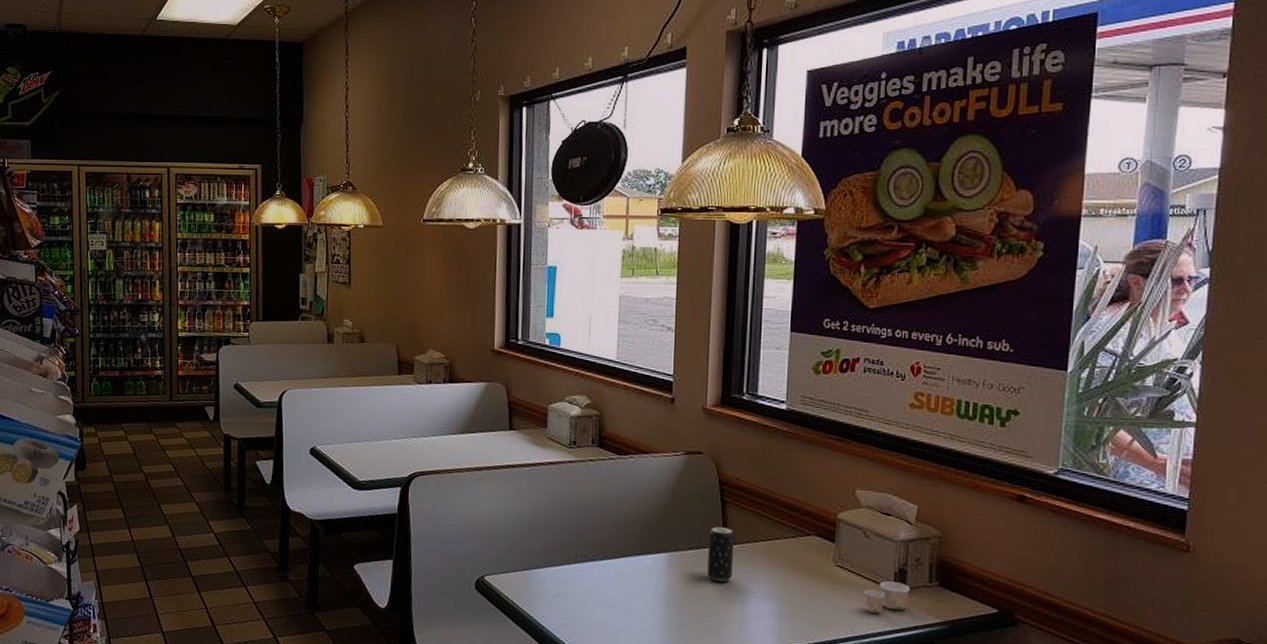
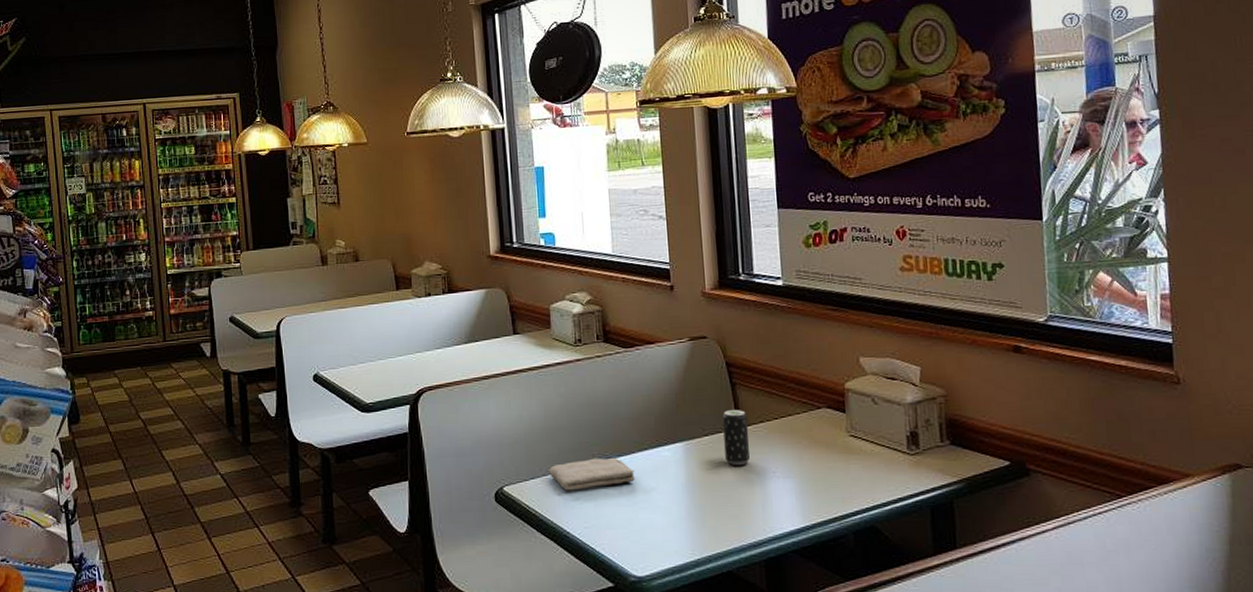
washcloth: none [529,558,615,588] -> present [548,457,635,491]
paper cup: present [864,581,911,613] -> none [880,445,924,479]

